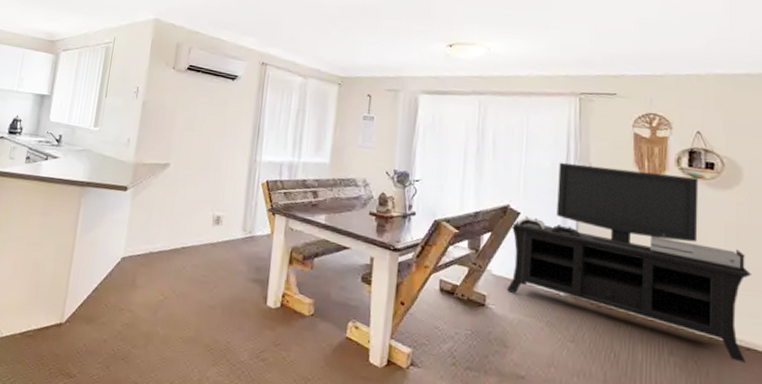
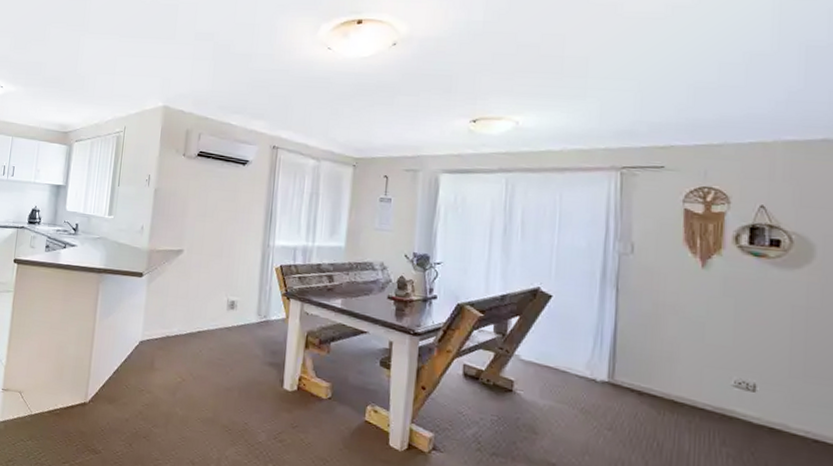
media console: present [507,162,751,363] -> none [537,241,822,456]

